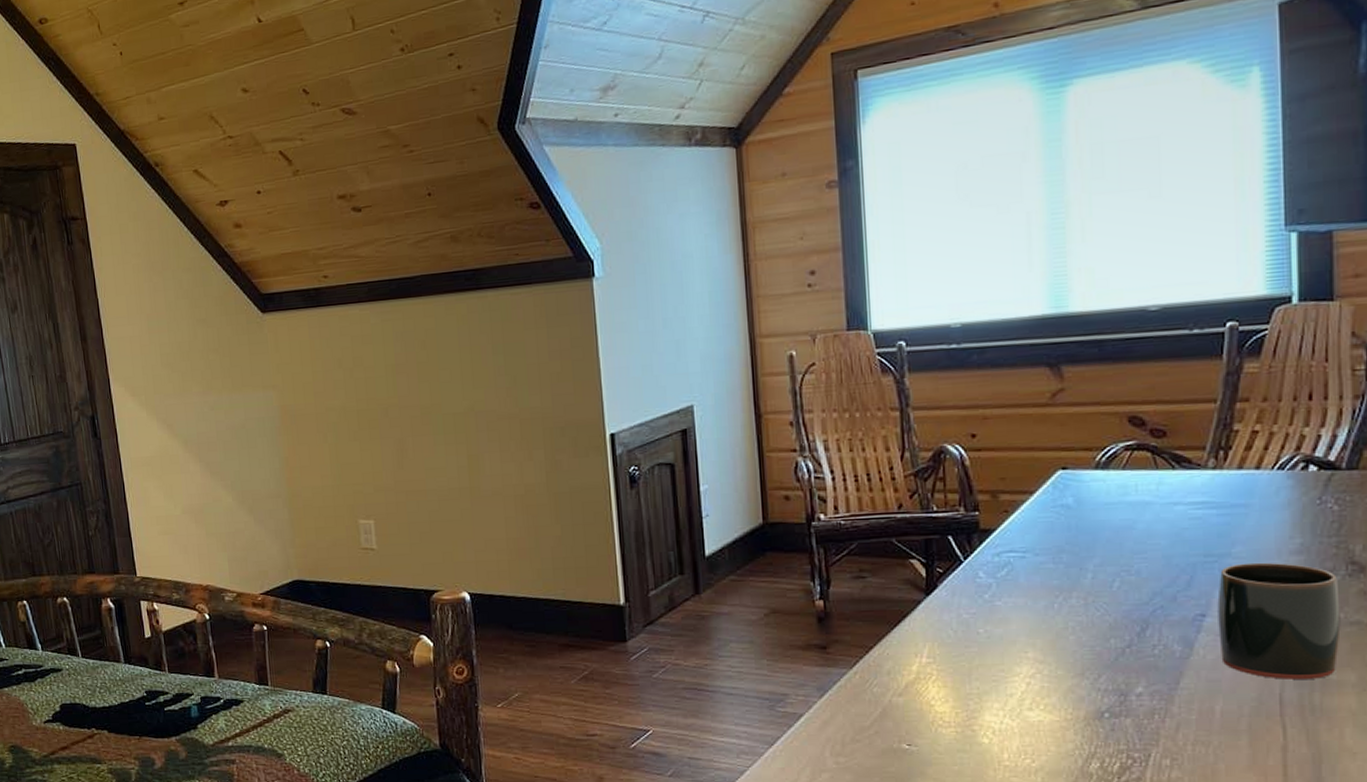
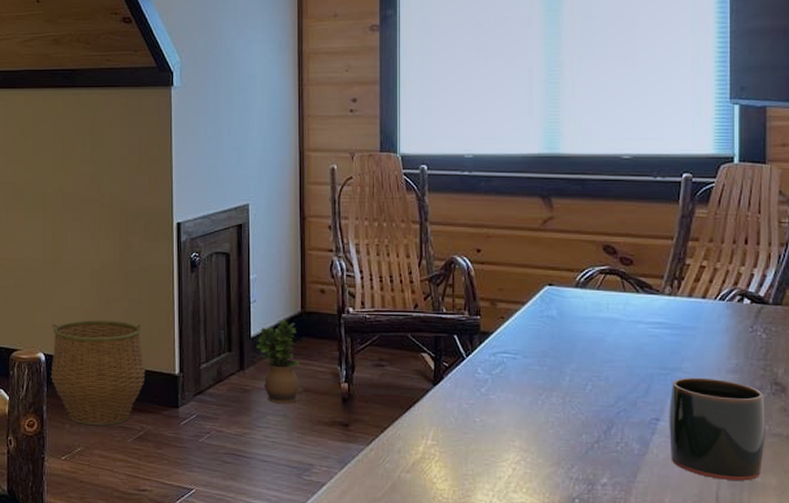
basket: none [475,550,586,668] -> present [51,320,145,426]
potted plant: none [712,533,767,629] -> present [255,319,301,404]

